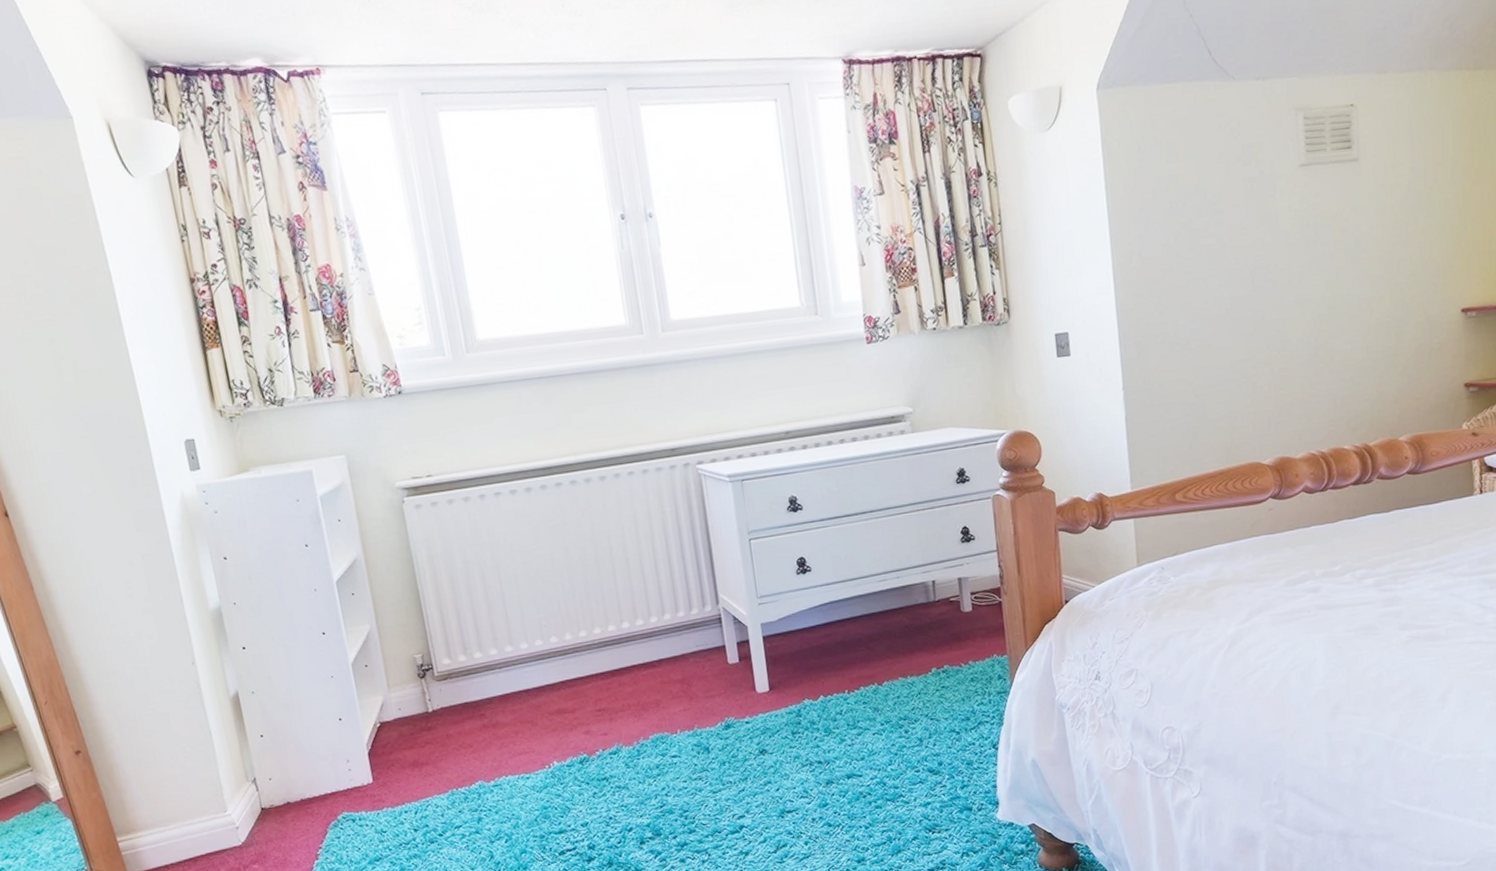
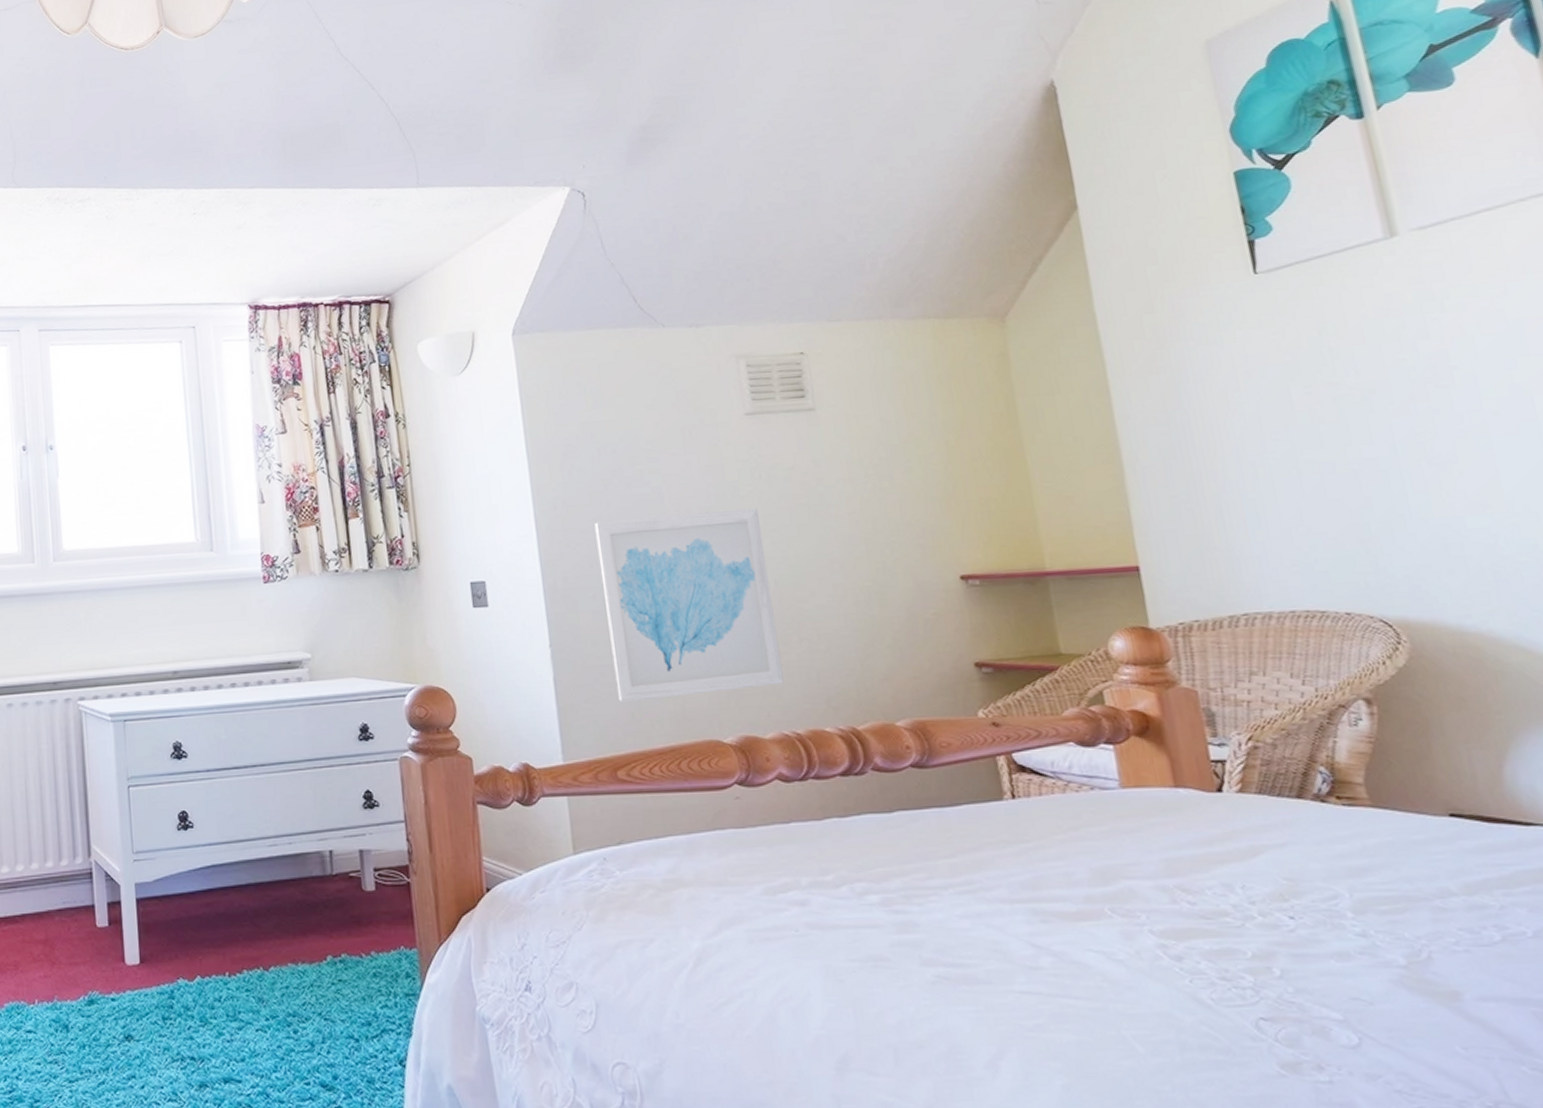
wall art: none [1165,254,1315,435] -> present [594,507,784,702]

